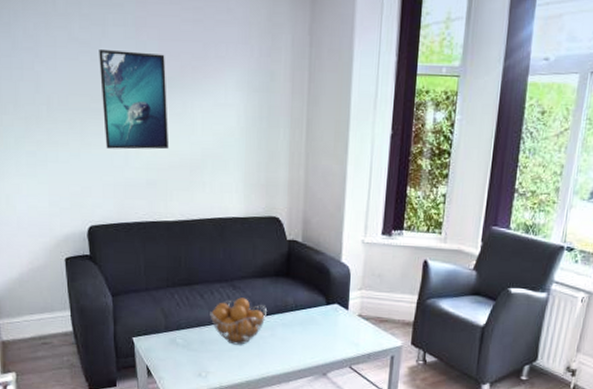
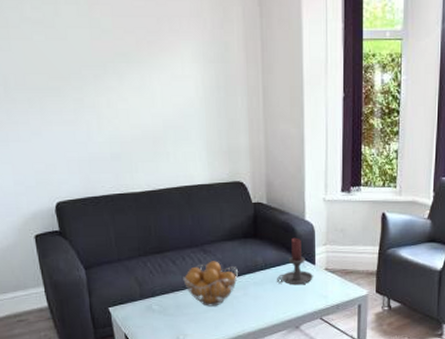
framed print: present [99,50,169,150] -> none [52,29,131,125]
candle holder: none [307,279,345,330] -> present [277,237,313,285]

